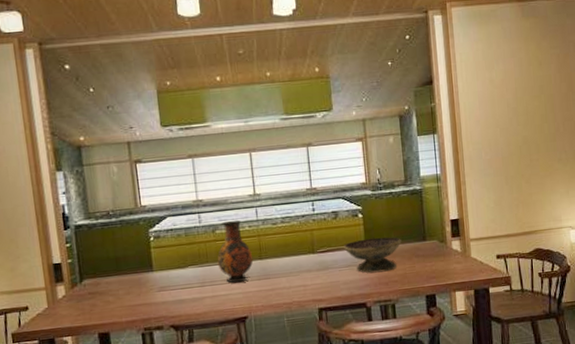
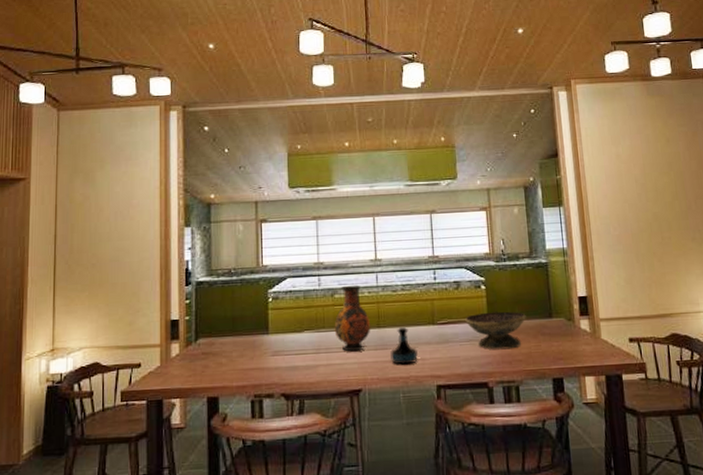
tequila bottle: none [273,257,301,292] -> present [390,327,419,365]

